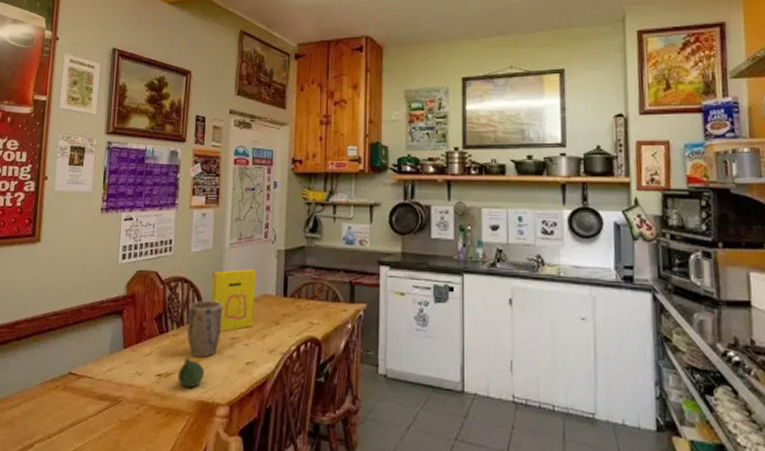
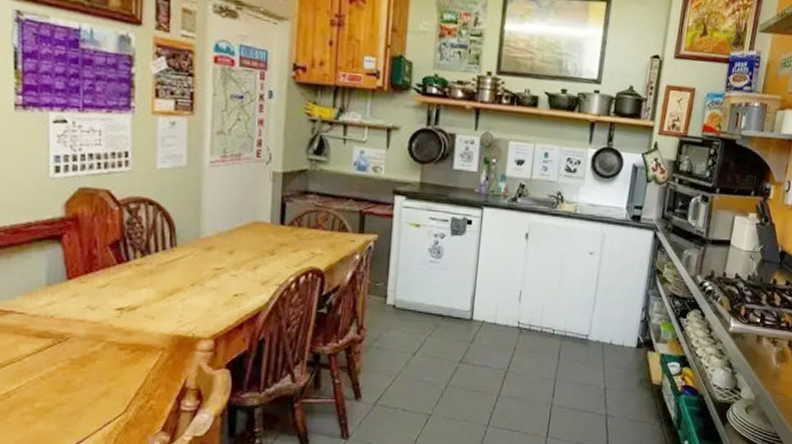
fruit: present [177,358,205,388] -> none [145,290,182,322]
plant pot: present [187,300,223,357] -> none [155,226,203,289]
cereal box: present [210,268,256,333] -> none [186,191,246,263]

